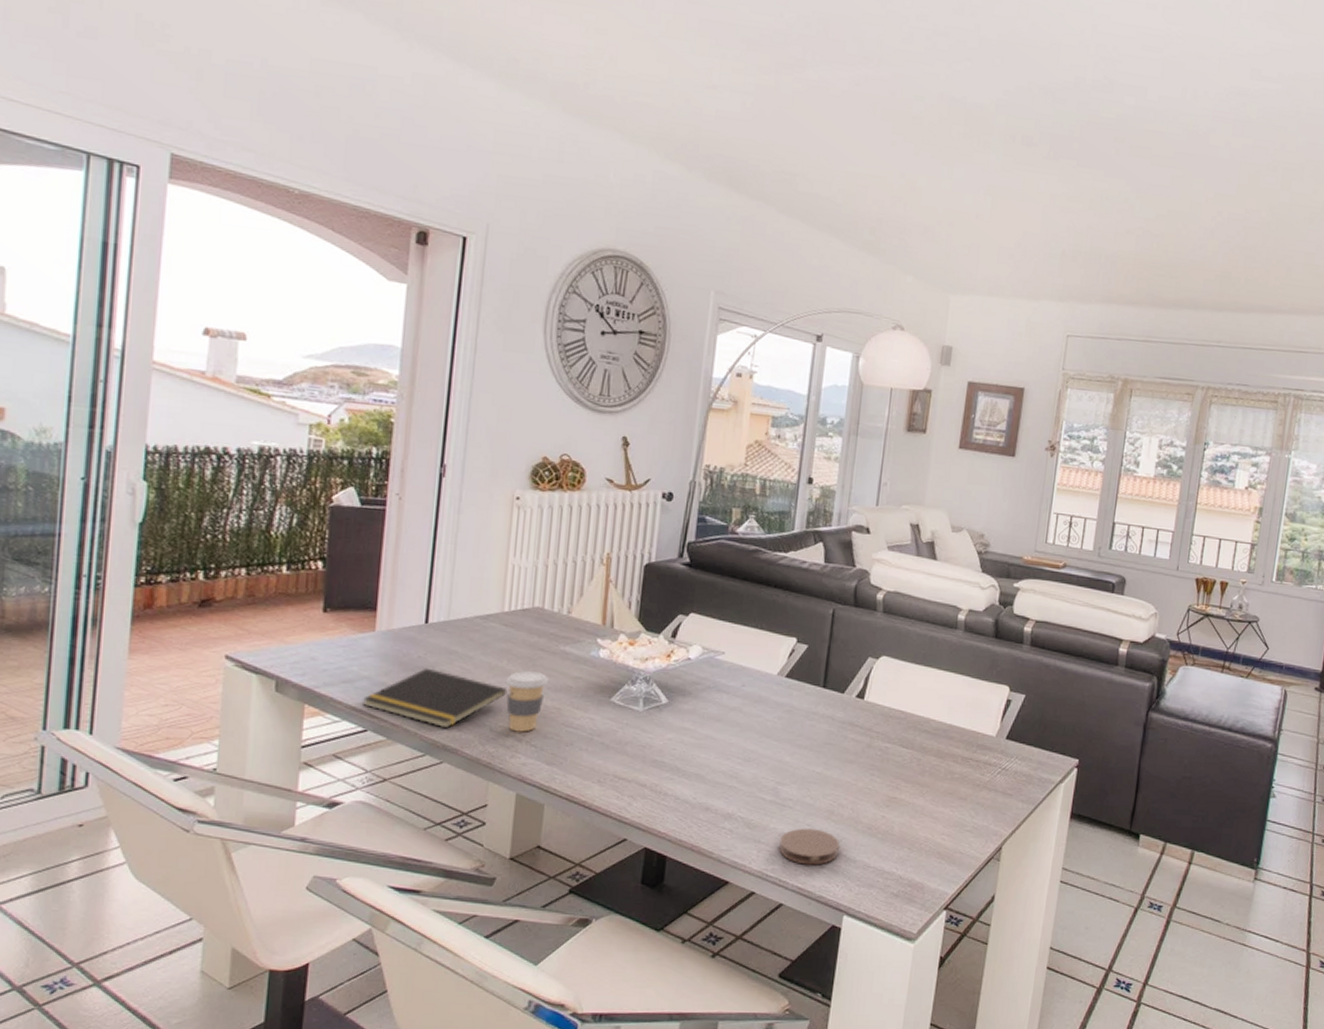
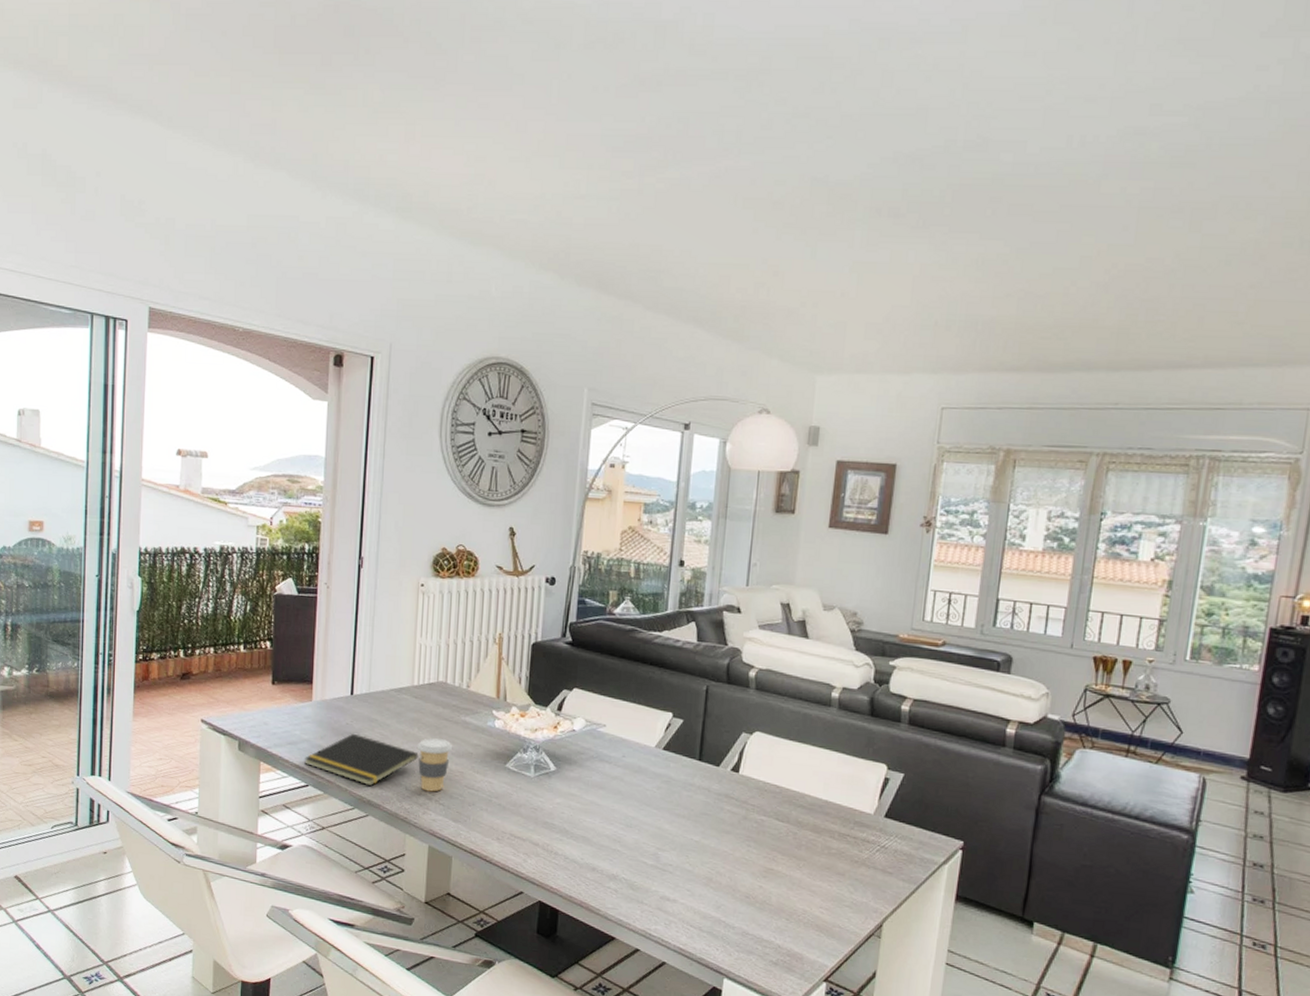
coaster: present [779,828,840,865] -> none [661,892,718,929]

